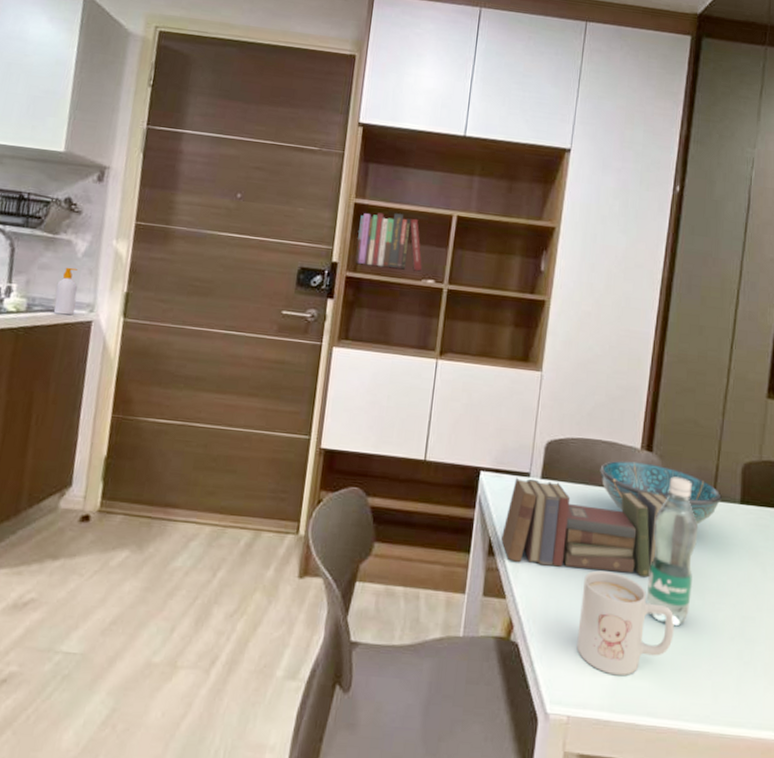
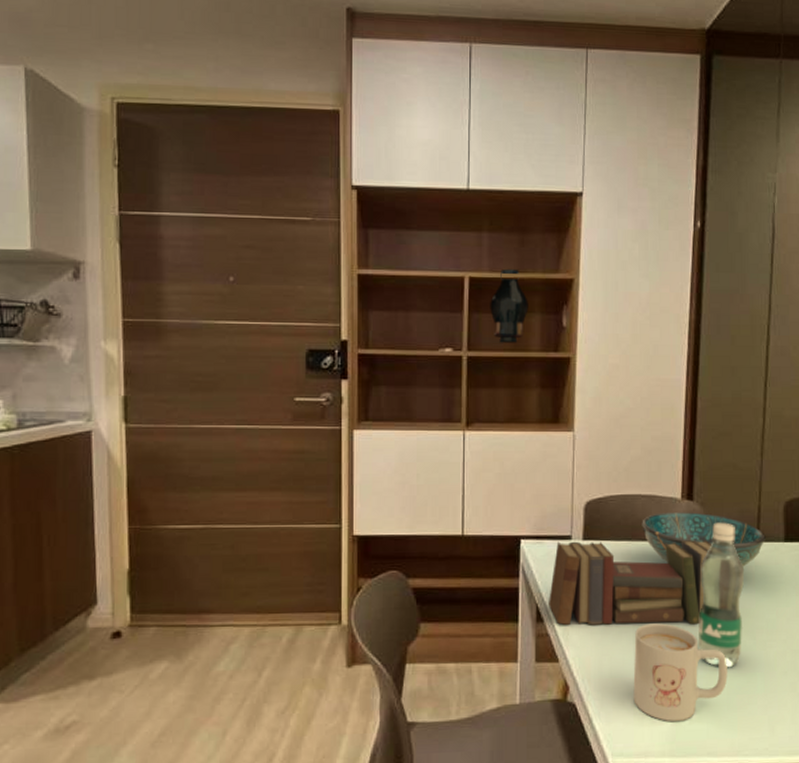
soap bottle: present [53,267,77,315] -> none [46,376,72,427]
books: present [355,212,422,272] -> none [366,281,437,342]
vase: none [473,211,511,282] -> present [490,268,528,343]

